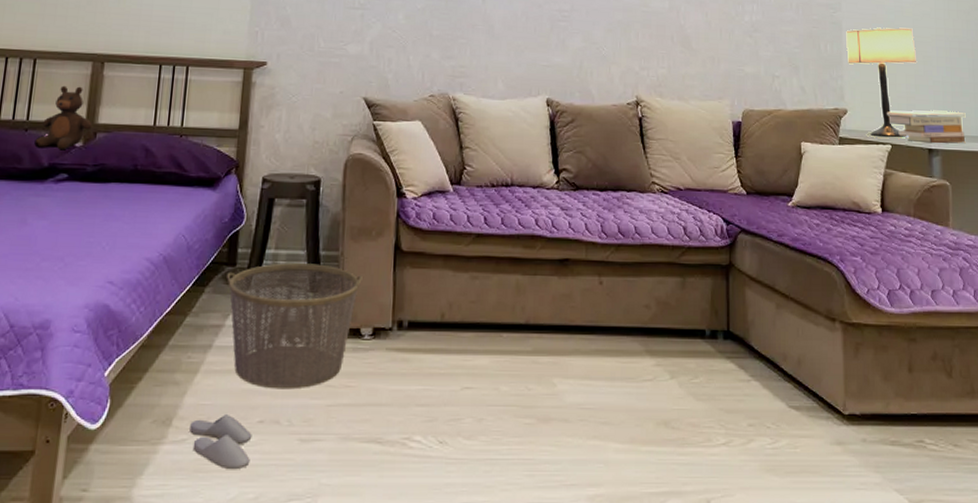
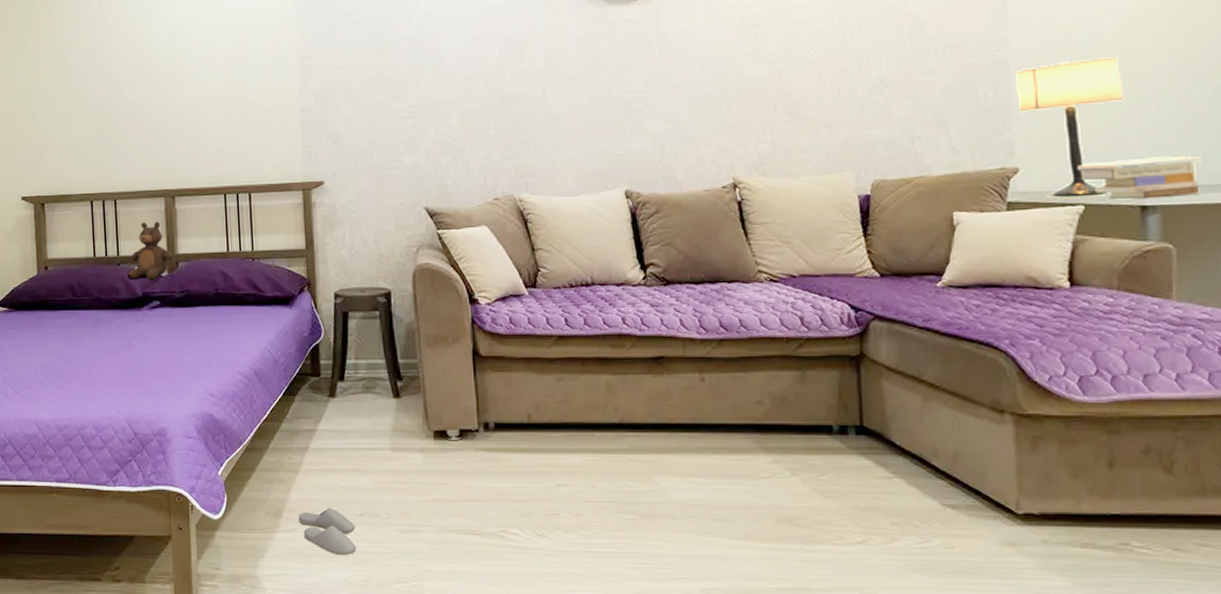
basket: present [227,263,363,390] -> none [313,371,444,486]

